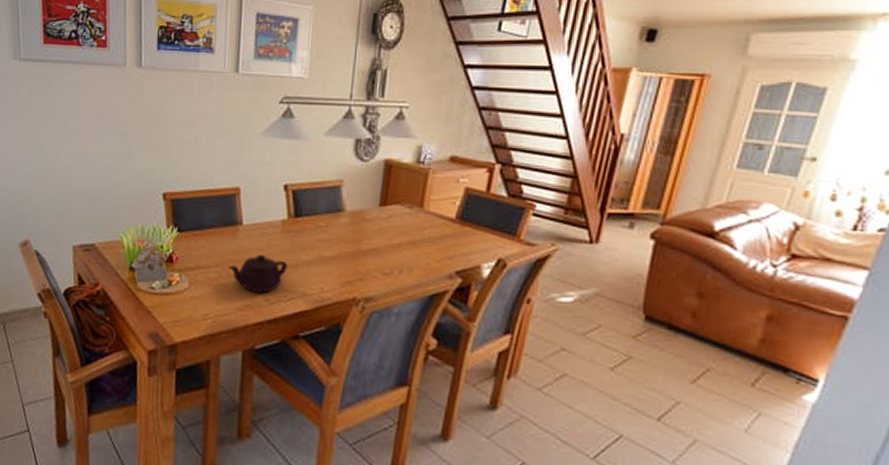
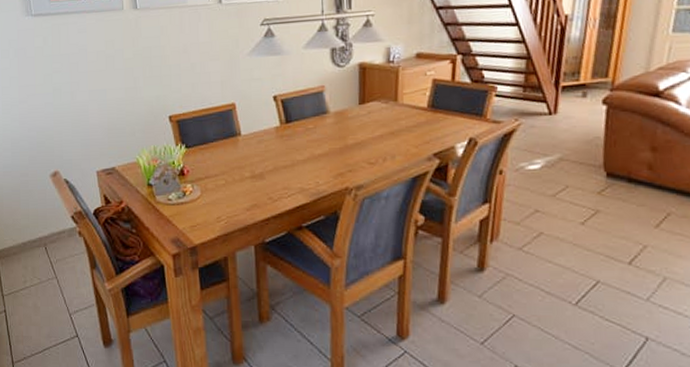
teapot: present [228,254,288,293] -> none [233,159,285,193]

